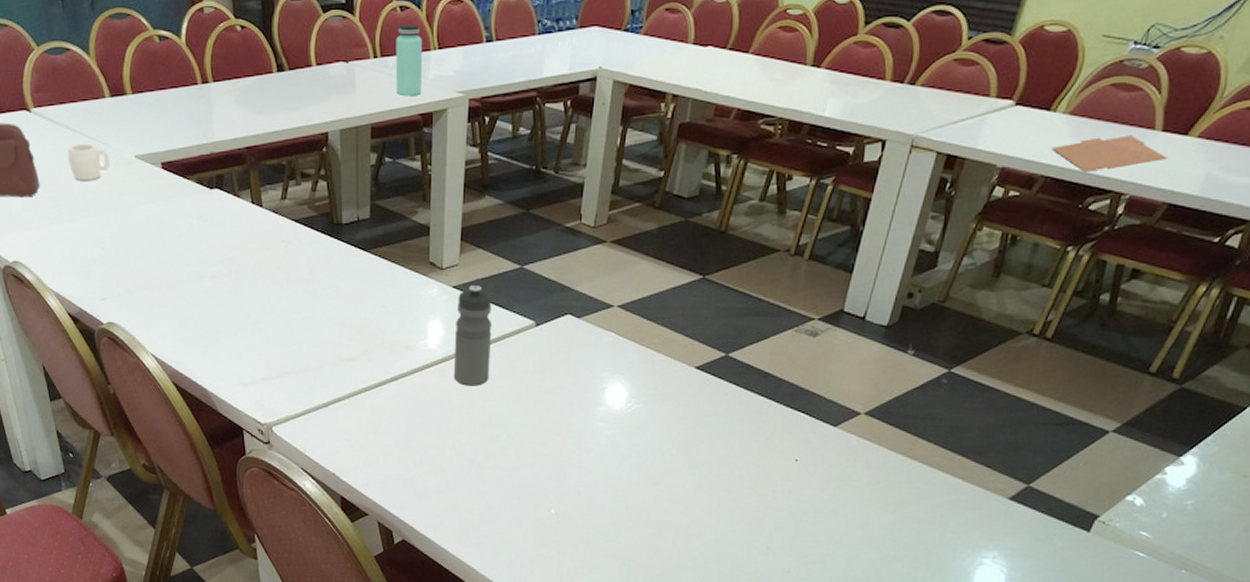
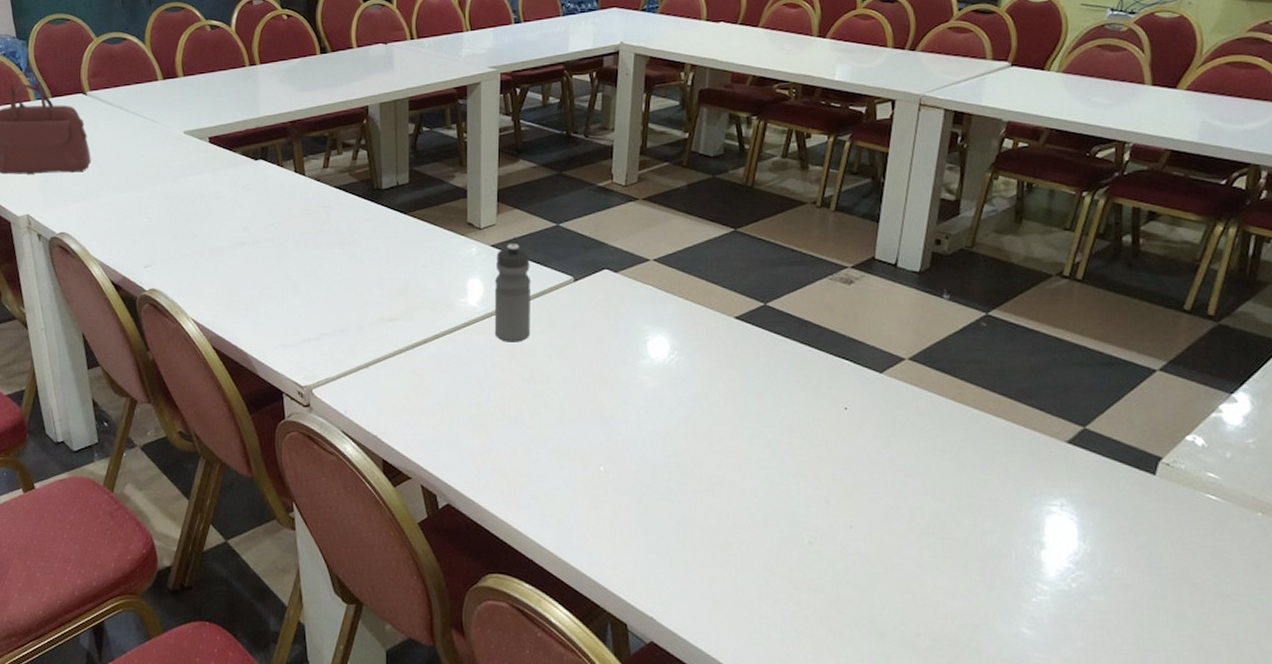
mug: present [67,143,110,181] -> none [119,121,159,156]
bottle: present [395,25,423,97] -> none [431,10,456,73]
papers: present [1052,135,1169,172] -> none [1052,90,1163,123]

